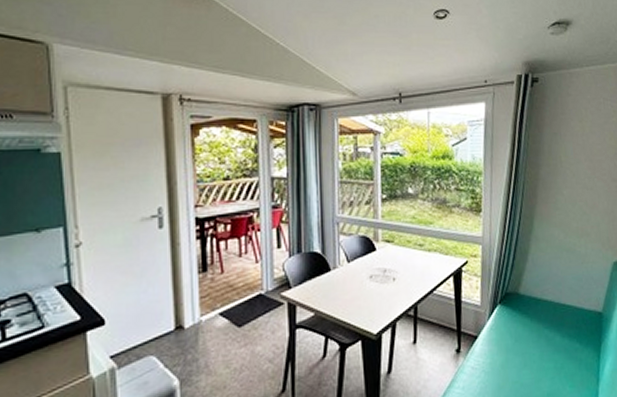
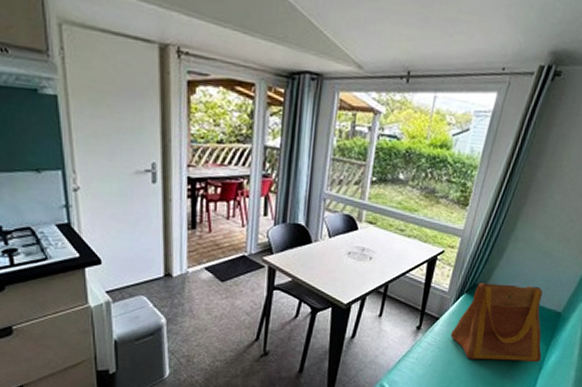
tote bag: none [493,287,595,381] -> present [450,283,543,363]

